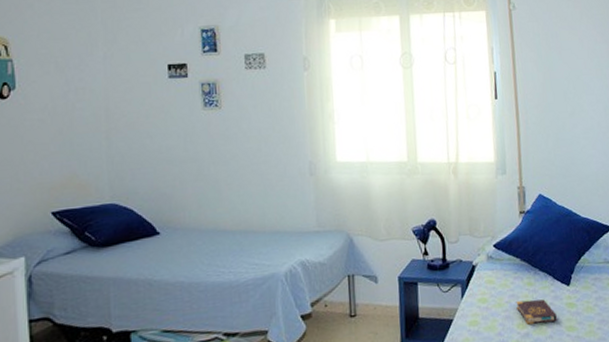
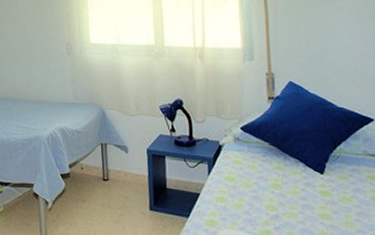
book: present [516,299,557,325] -> none [264,183,309,208]

